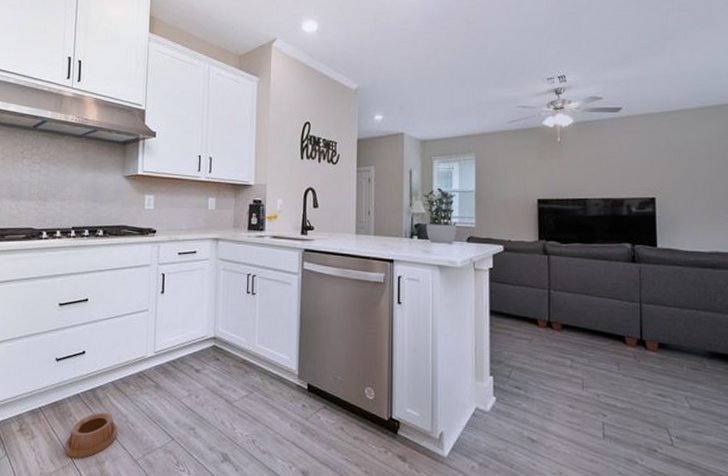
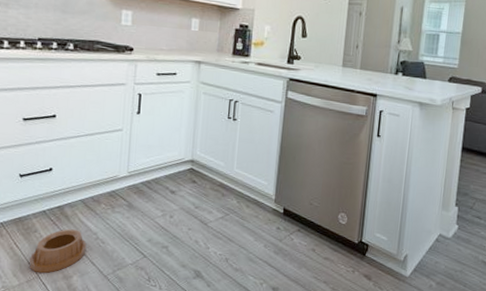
potted plant: present [423,187,457,244] -> none [411,26,444,83]

